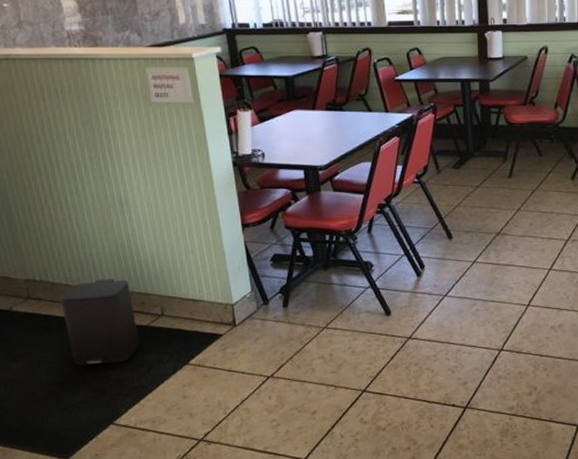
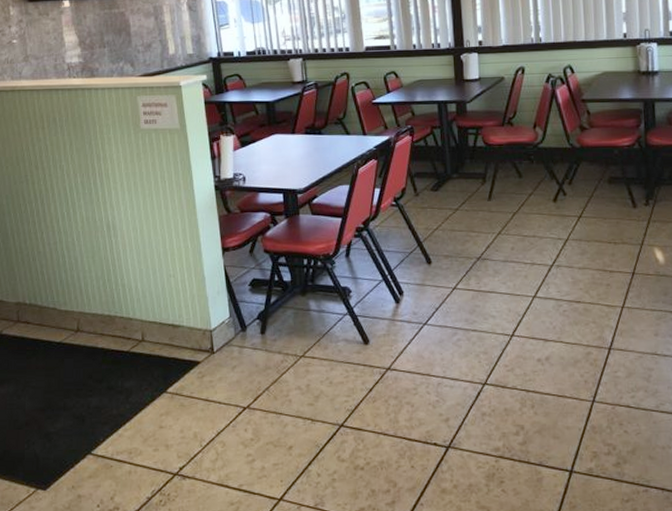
pedal bin: present [60,279,140,366] -> none [47,303,120,391]

